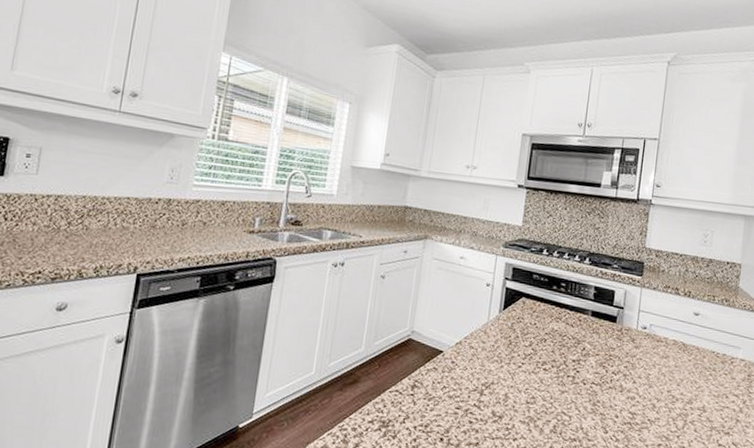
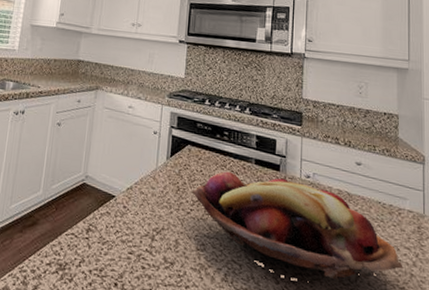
fruit basket: none [524,324,730,429] -> present [192,171,403,281]

